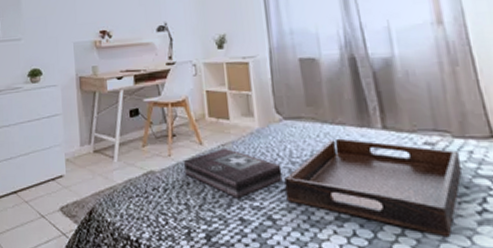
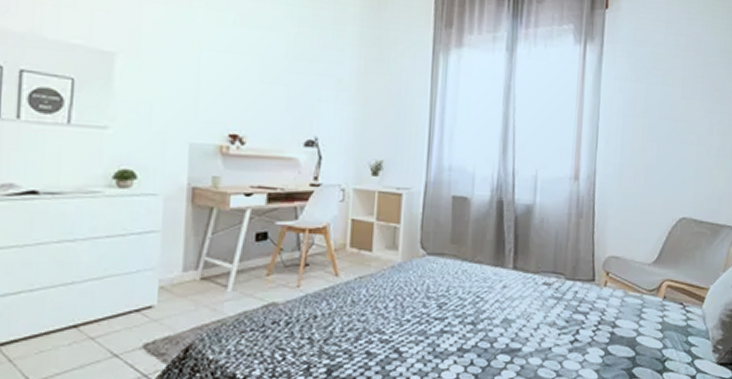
first aid kit: present [184,147,283,199] -> none [314,280,417,332]
serving tray: present [284,138,462,238] -> none [416,276,567,364]

